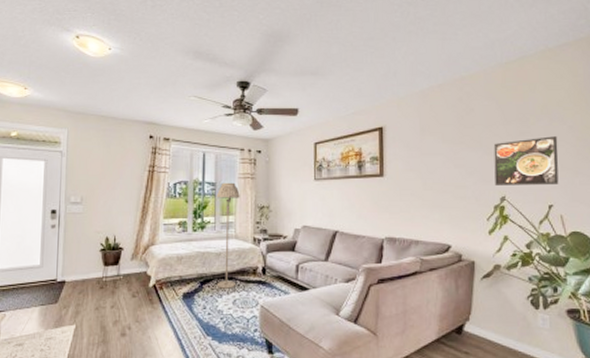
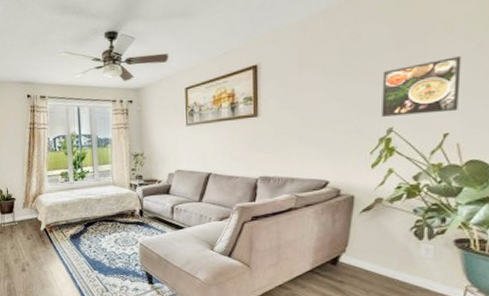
floor lamp: present [216,182,240,289] -> none [92,133,116,230]

